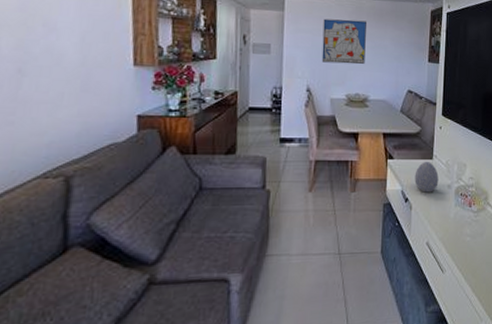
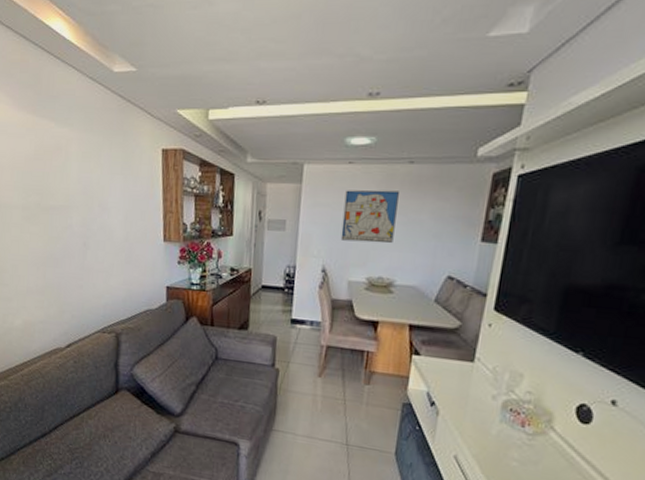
decorative egg: present [414,161,439,193] -> none [445,363,481,401]

